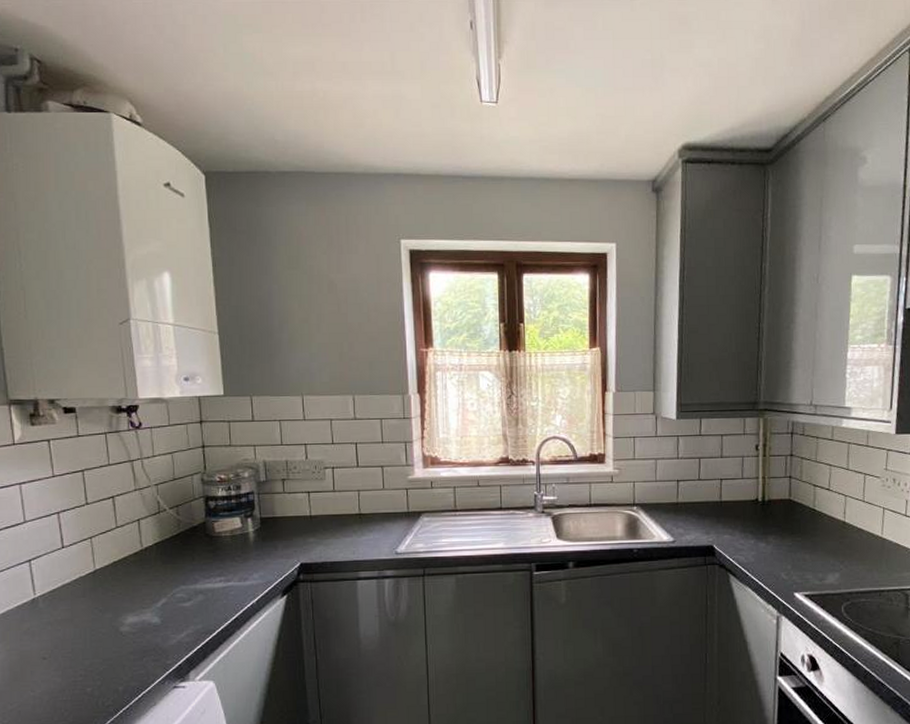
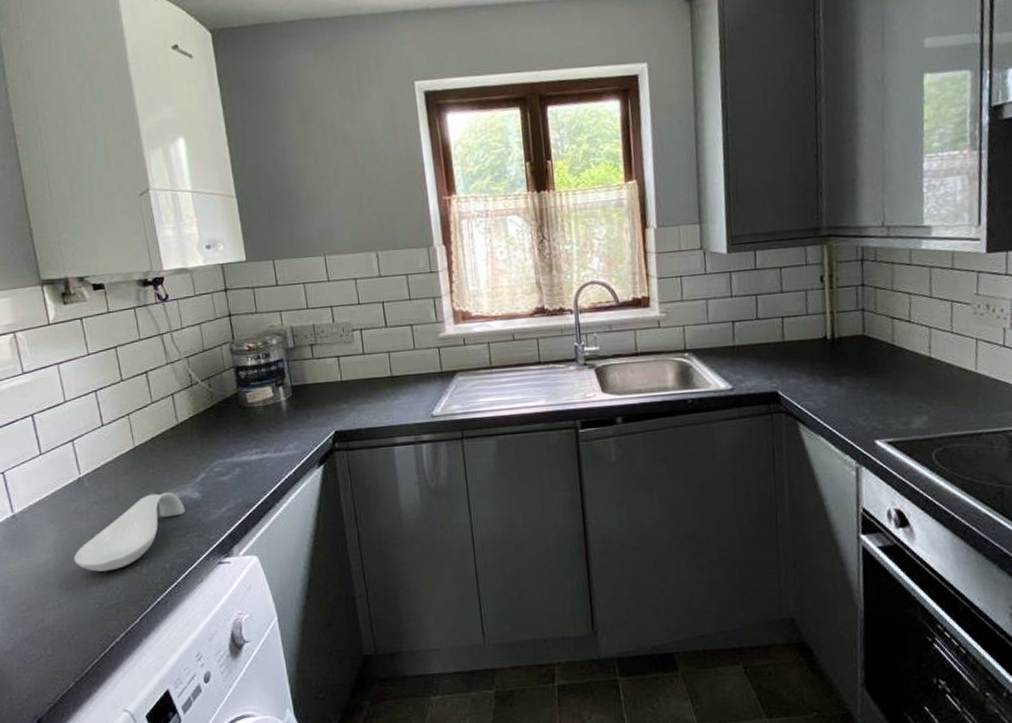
spoon rest: none [21,616,143,693] -> present [74,492,185,572]

